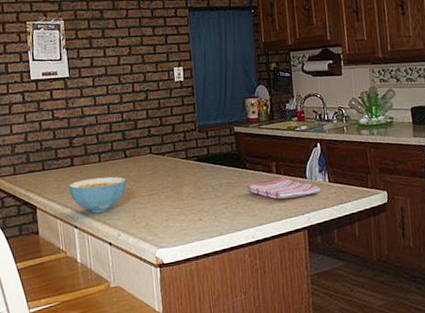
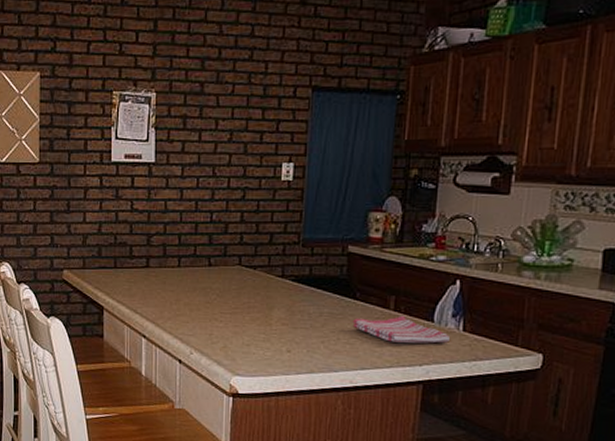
cereal bowl: present [68,176,128,213] -> none [140,284,208,324]

